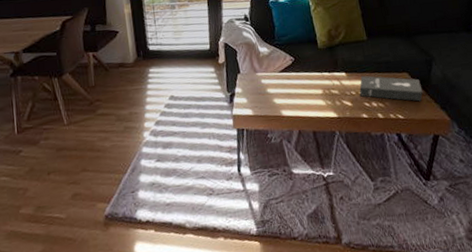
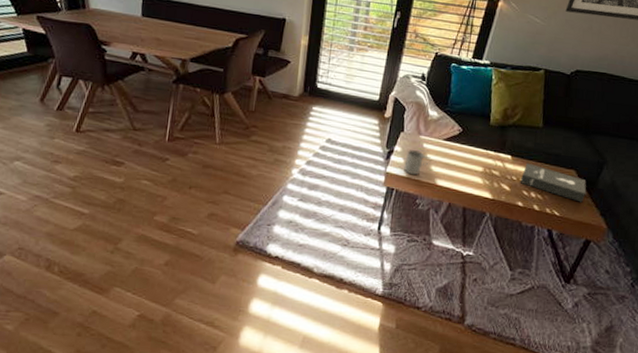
mug: none [247,88,273,112] -> present [403,150,432,175]

